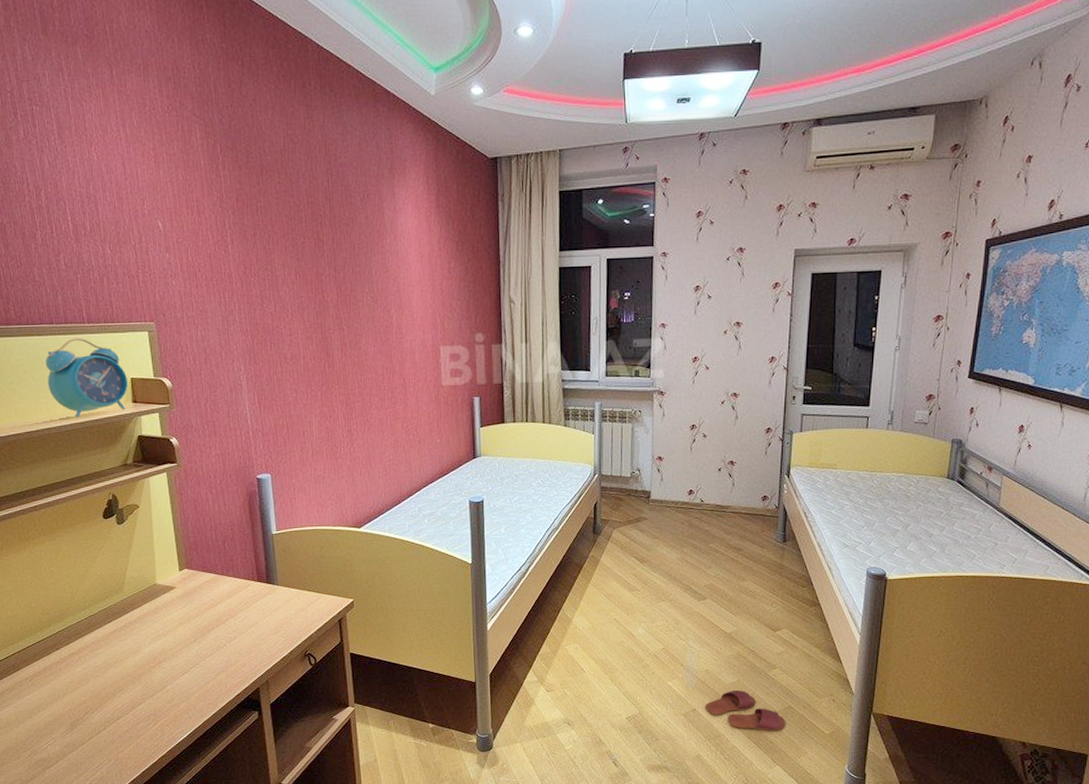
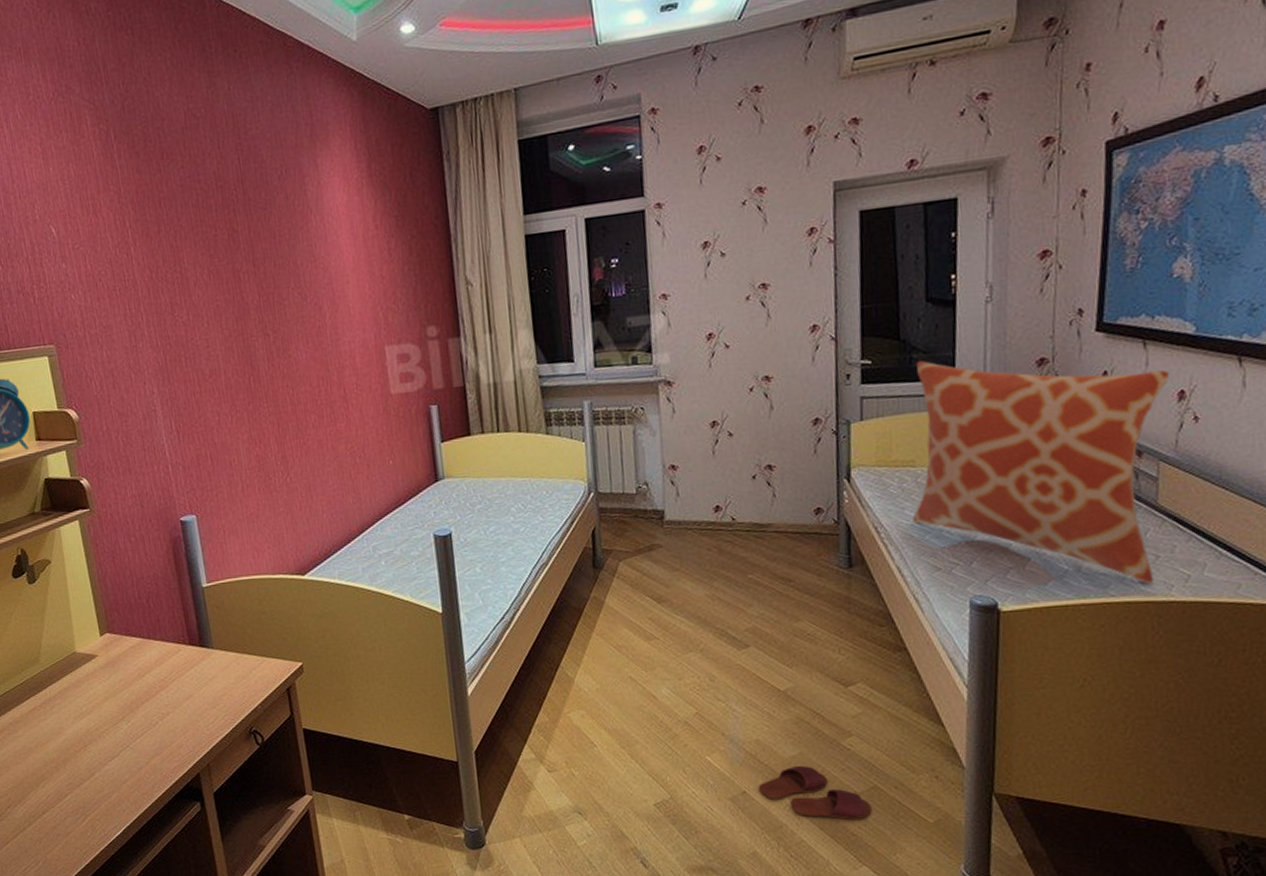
pillow: none [832,390,1014,563] -> present [913,361,1169,583]

